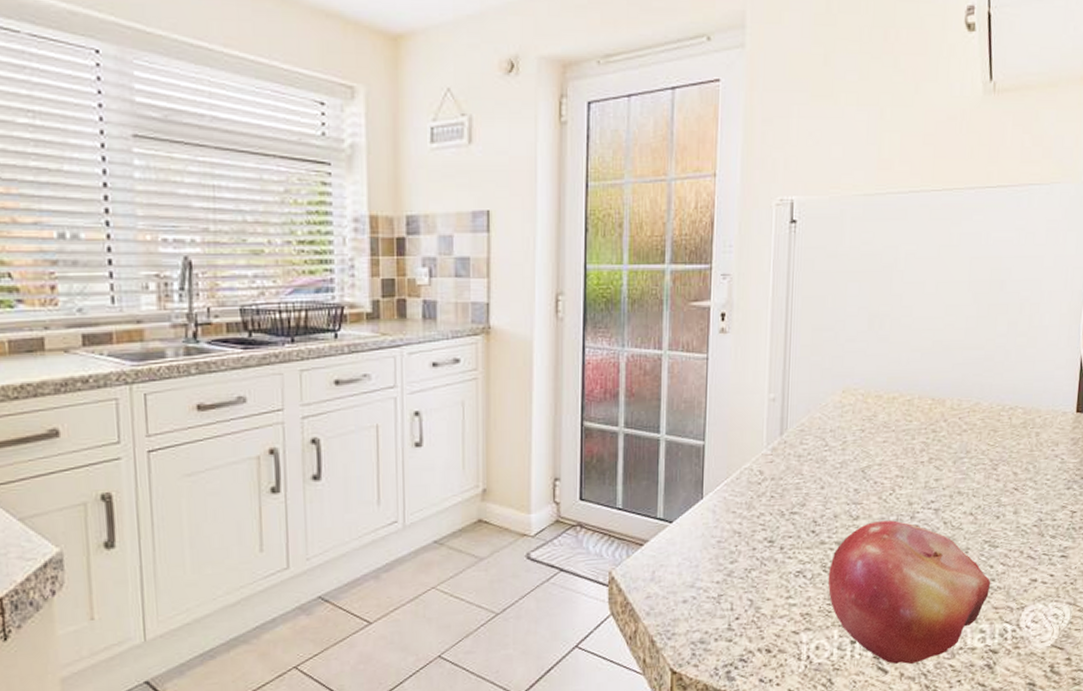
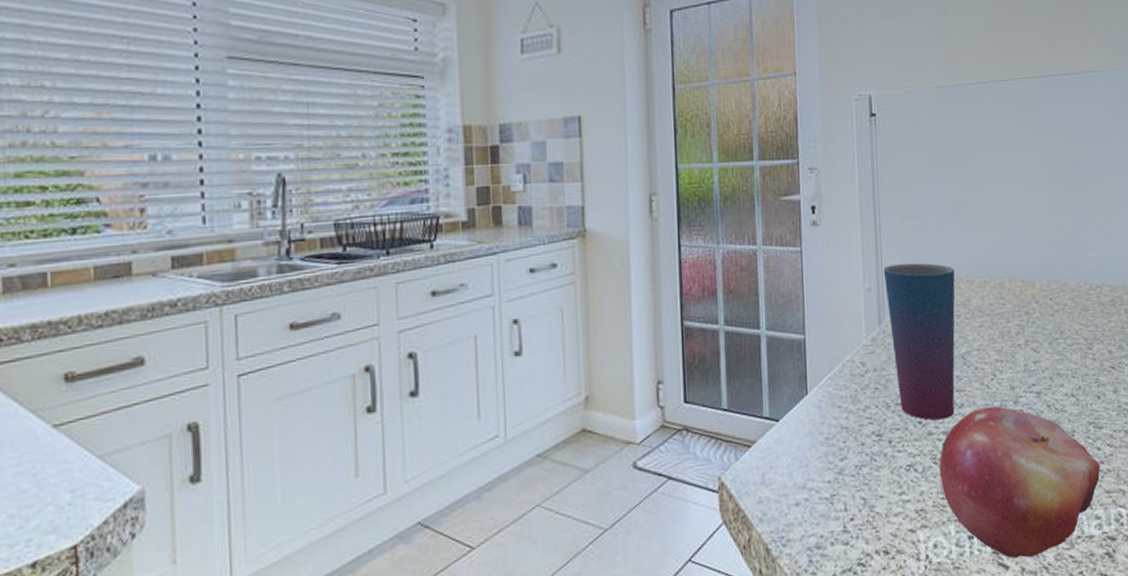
cup: none [789,375,863,531] -> present [883,263,955,421]

